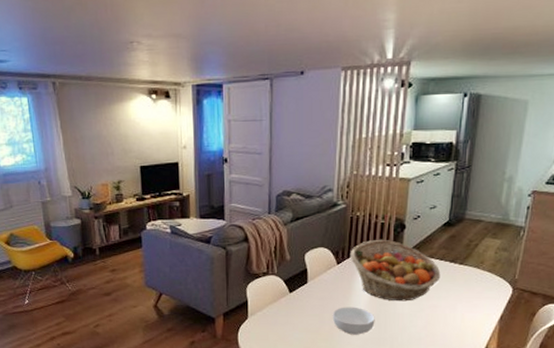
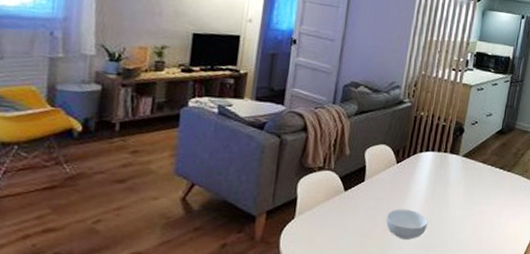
fruit basket: present [350,239,441,302] -> none [410,141,491,206]

